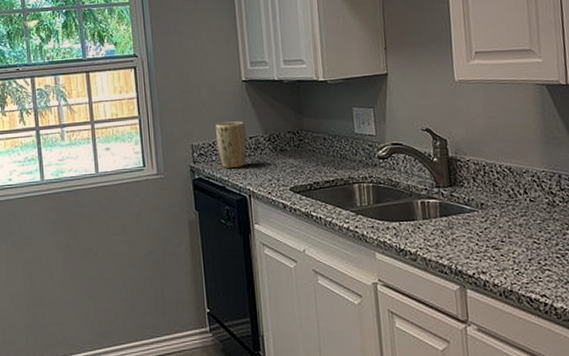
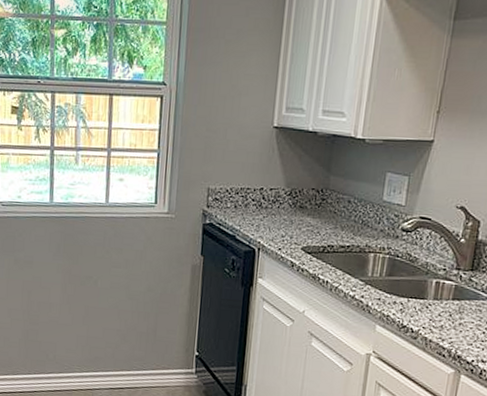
plant pot: present [215,121,247,169] -> none [234,169,268,219]

